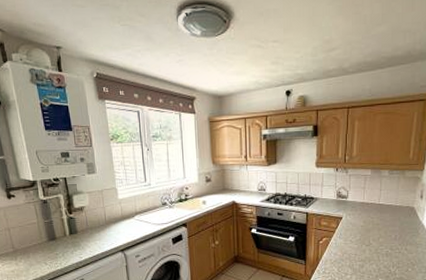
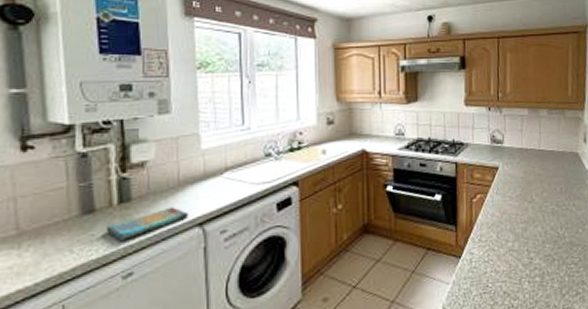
dish towel: none [64,238,115,258] -> present [107,207,189,241]

